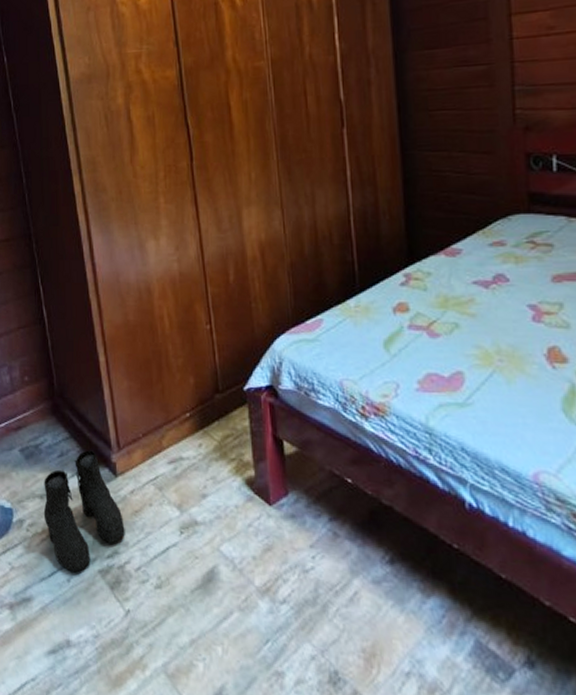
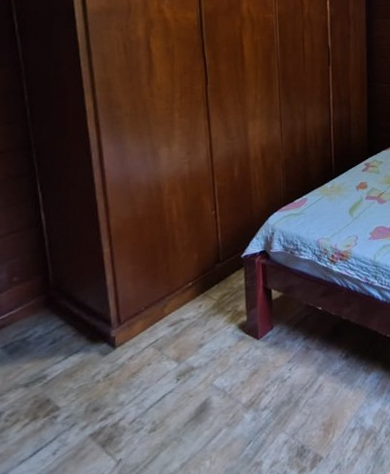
boots: present [43,450,125,573] -> none [27,331,121,446]

